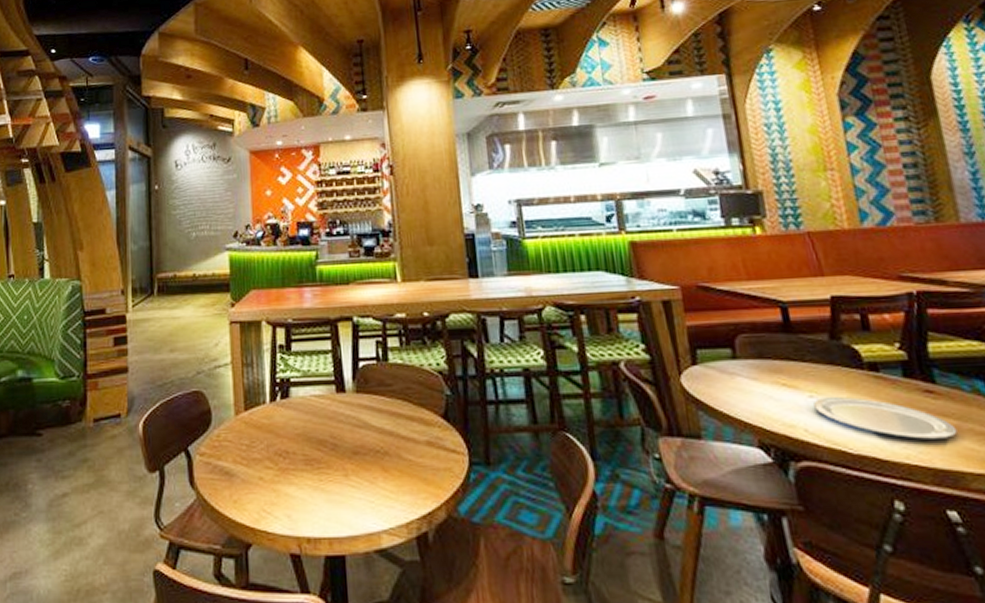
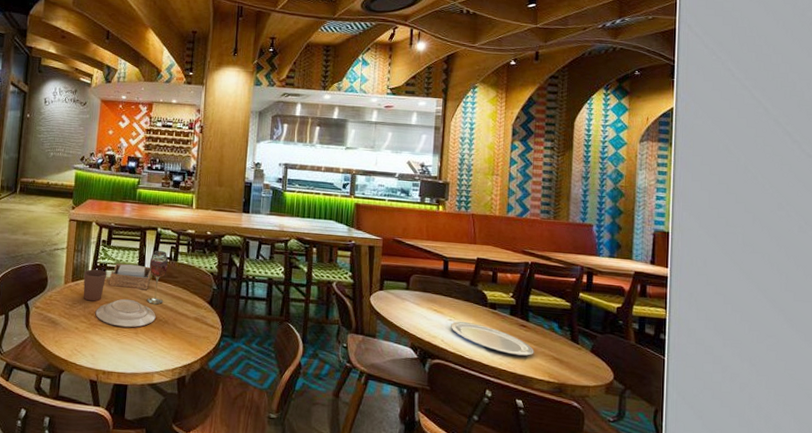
dixie cup: none [259,388,293,436] -> present [83,269,107,302]
plate: none [284,425,371,469] -> present [95,298,156,328]
napkin holder: none [296,374,355,411] -> present [108,263,152,290]
wineglass: none [348,349,377,429] -> present [147,251,169,305]

